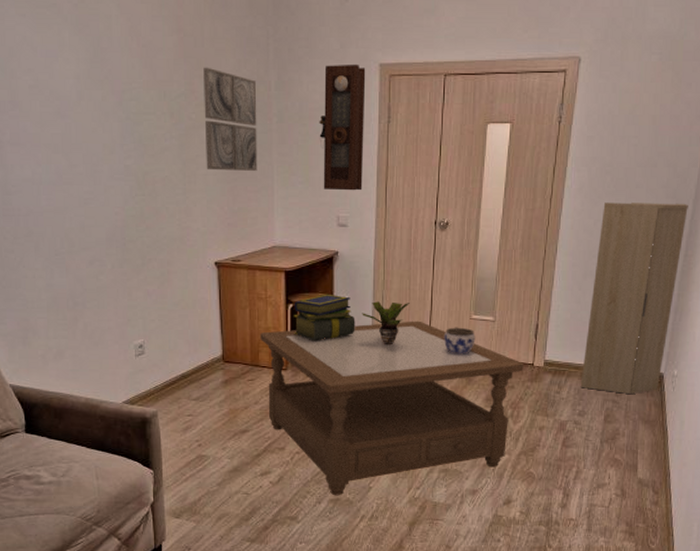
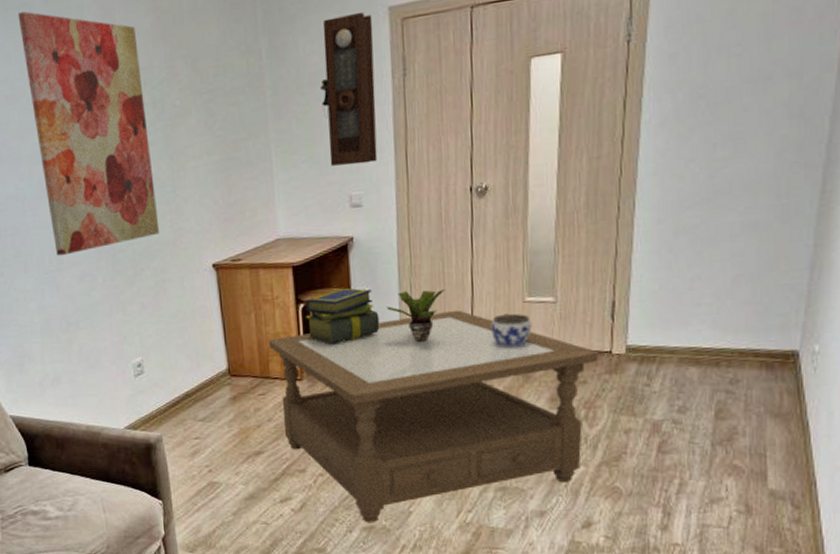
wall art: none [47,11,169,240] -> present [17,11,160,256]
wall art: present [203,67,258,171] -> none [185,44,253,162]
cabinet: present [580,202,688,394] -> none [678,122,823,381]

